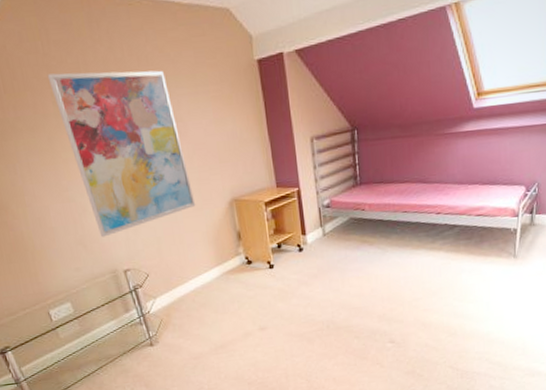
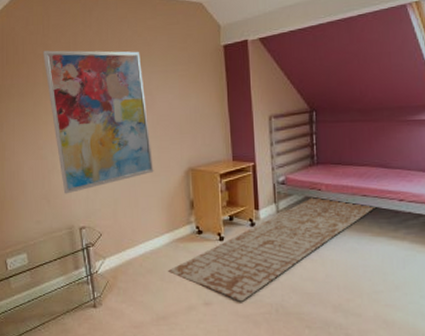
rug: none [221,216,415,323] -> present [168,196,375,302]

